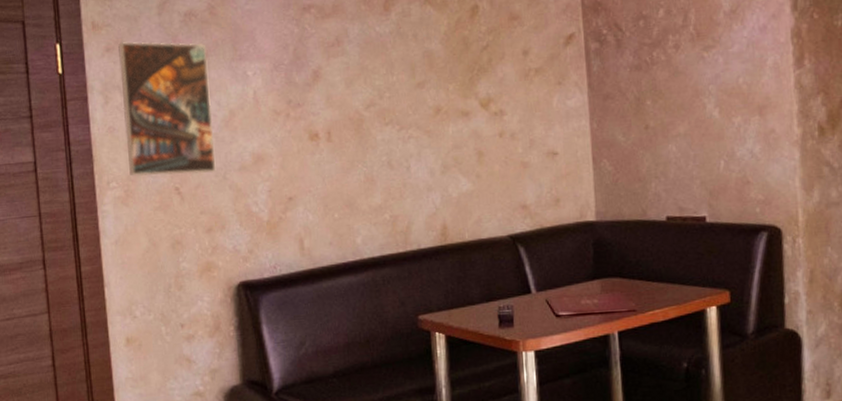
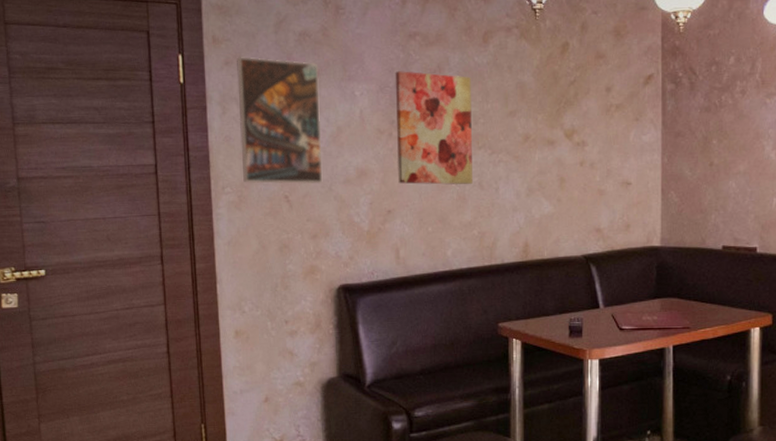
wall art: none [289,46,381,168] -> present [395,71,473,185]

